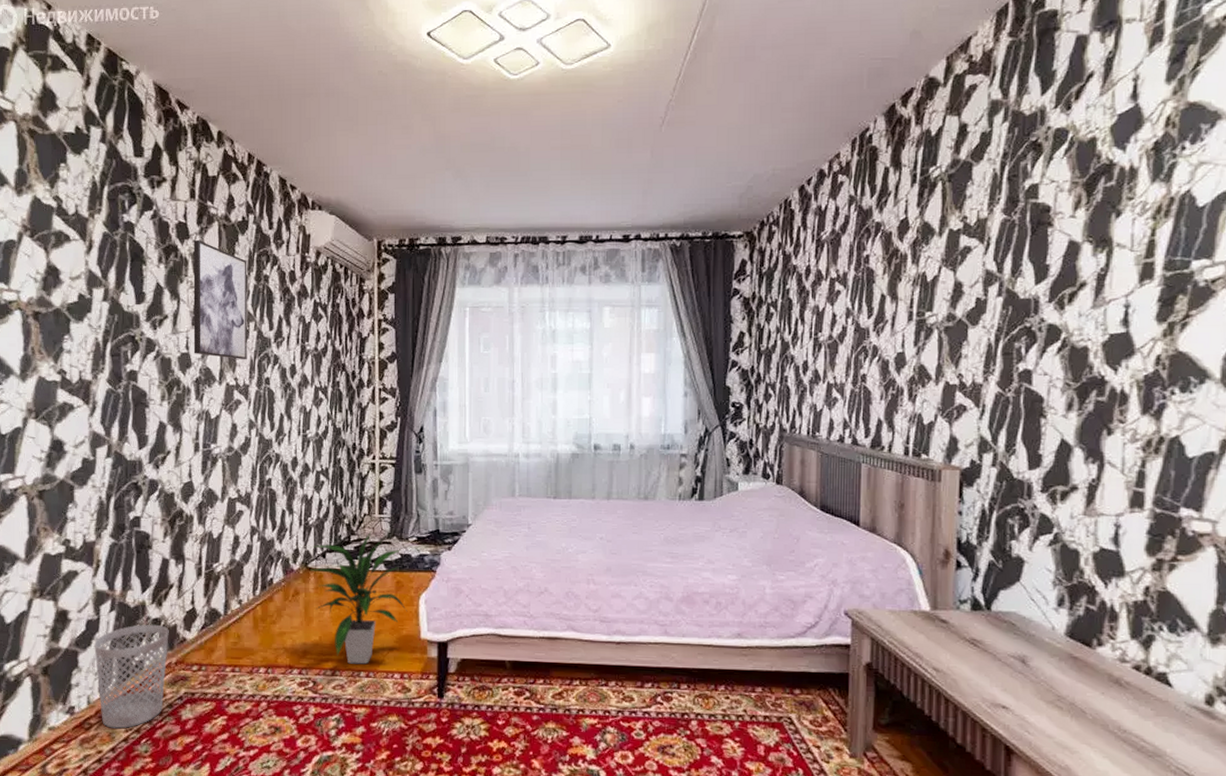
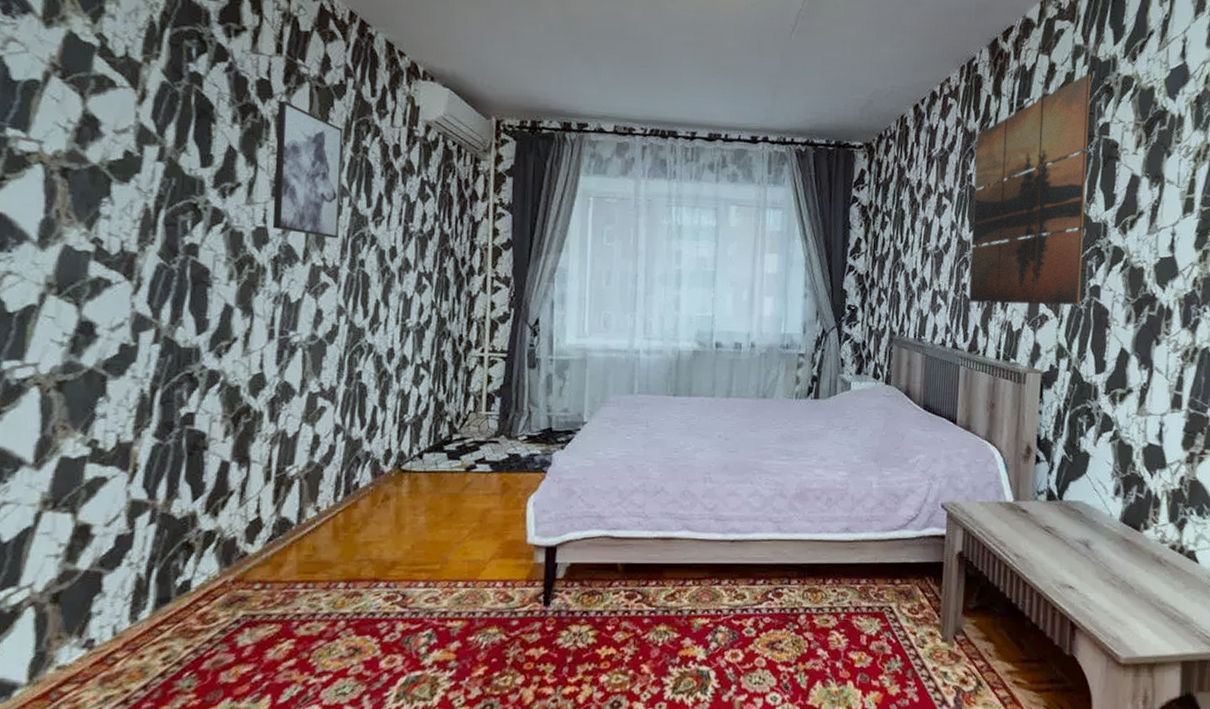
wastebasket: present [94,624,169,729] -> none [125,537,226,662]
indoor plant: present [310,531,407,665] -> none [404,429,513,574]
wall art: none [870,131,1013,395] -> present [969,74,1091,305]

